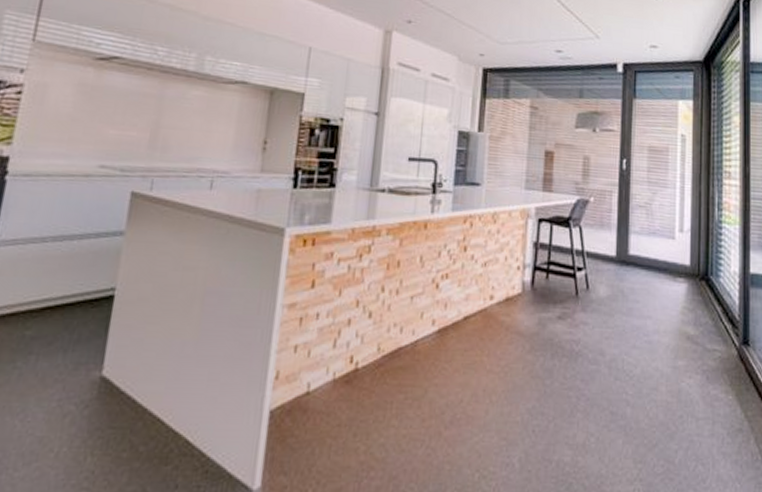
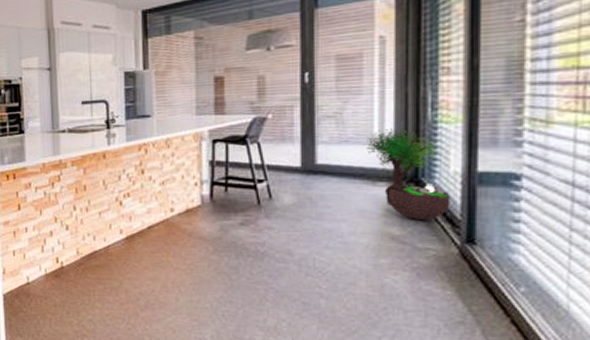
potted tree: none [670,223,731,319] -> present [367,127,450,219]

